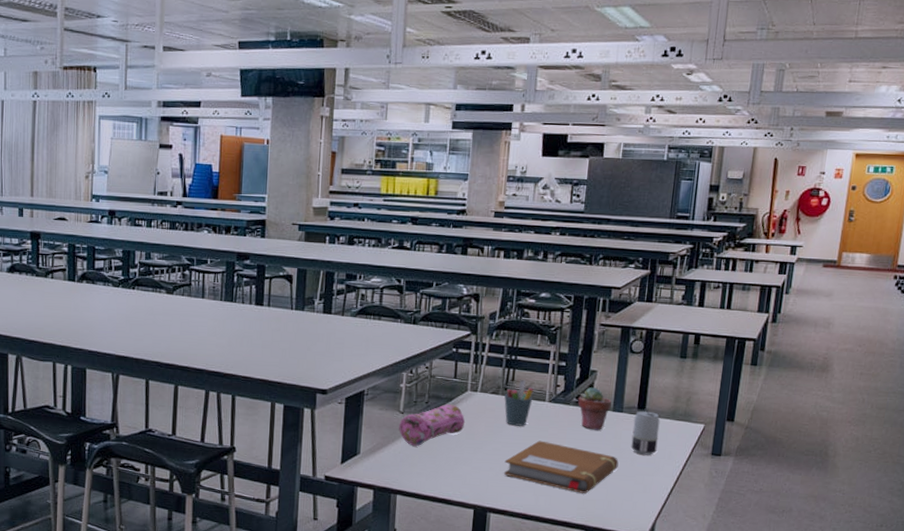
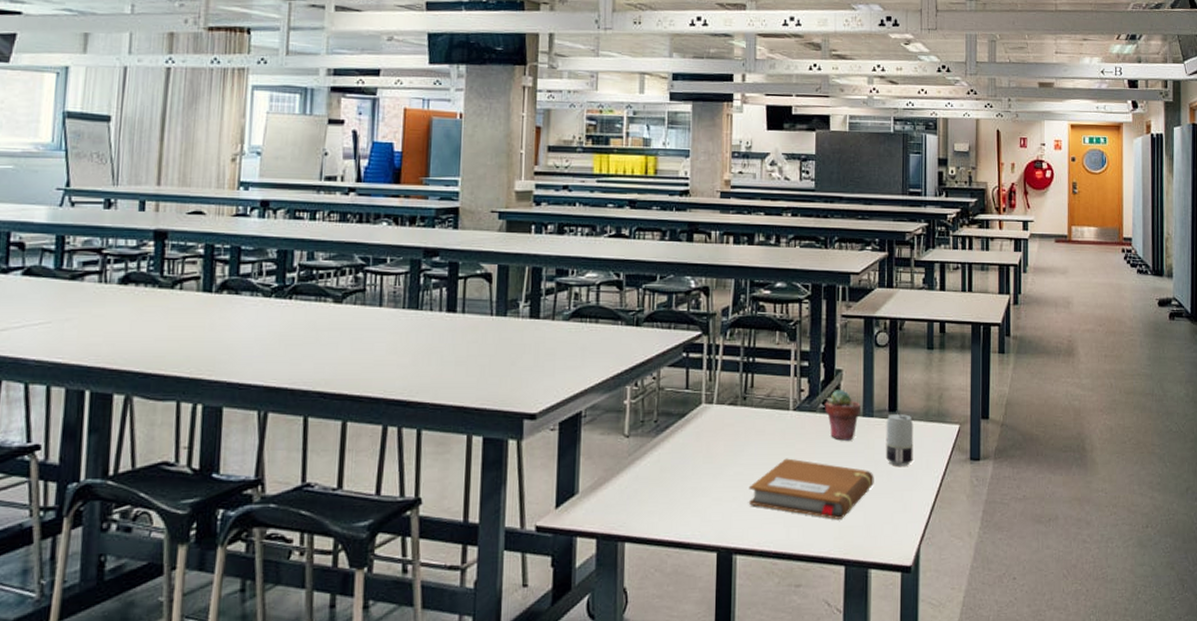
pencil case: present [399,404,466,446] -> none [624,422,702,477]
pen holder: present [504,379,534,427] -> none [744,385,776,444]

